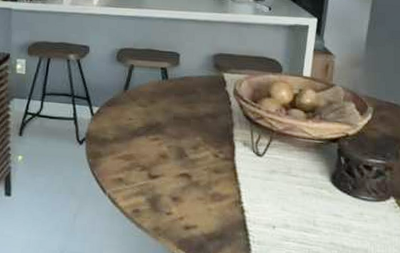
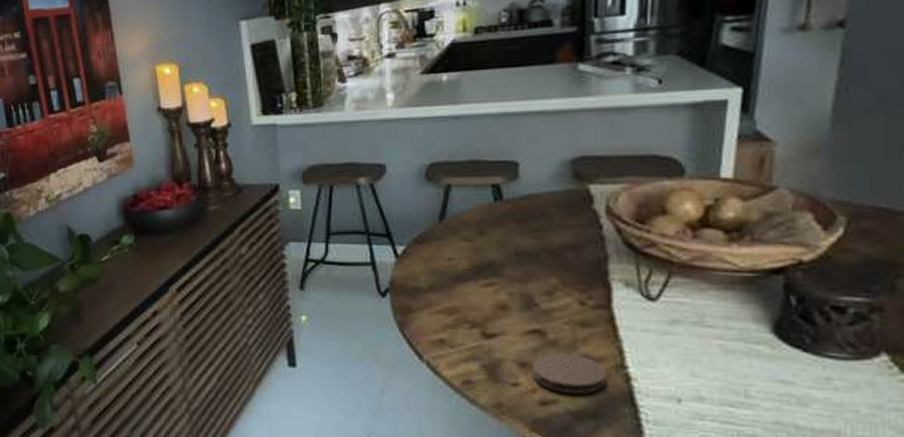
coaster: none [180,191,229,221] -> present [532,353,606,394]

